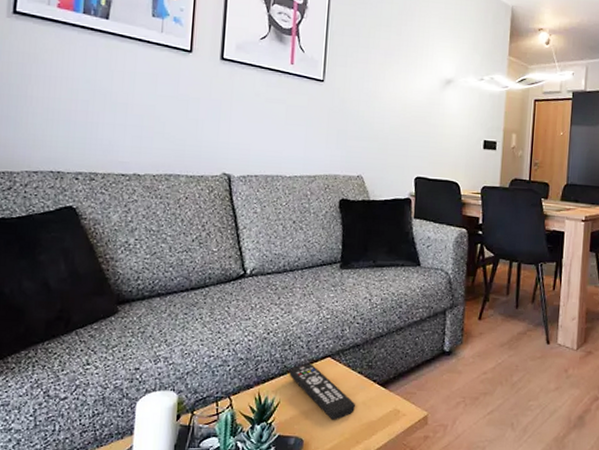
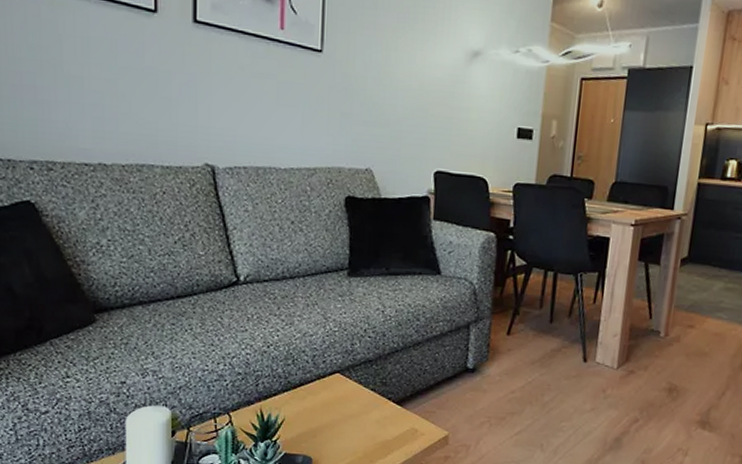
remote control: present [289,363,355,420] -> none [293,379,368,439]

